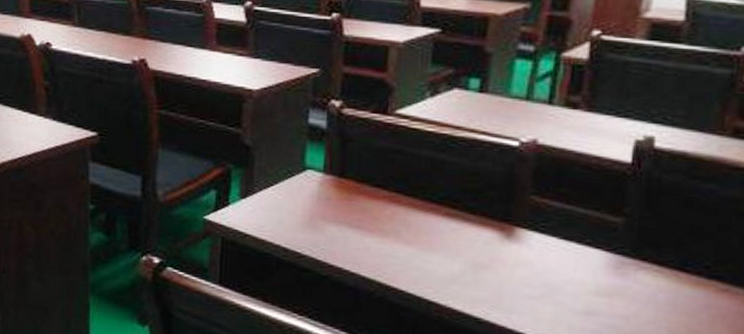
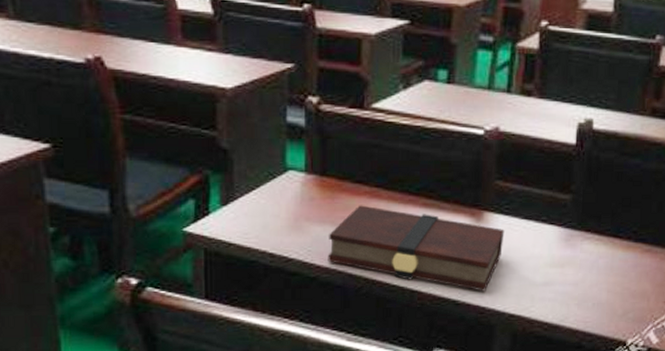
book: none [340,209,539,313] -> present [327,205,505,292]

